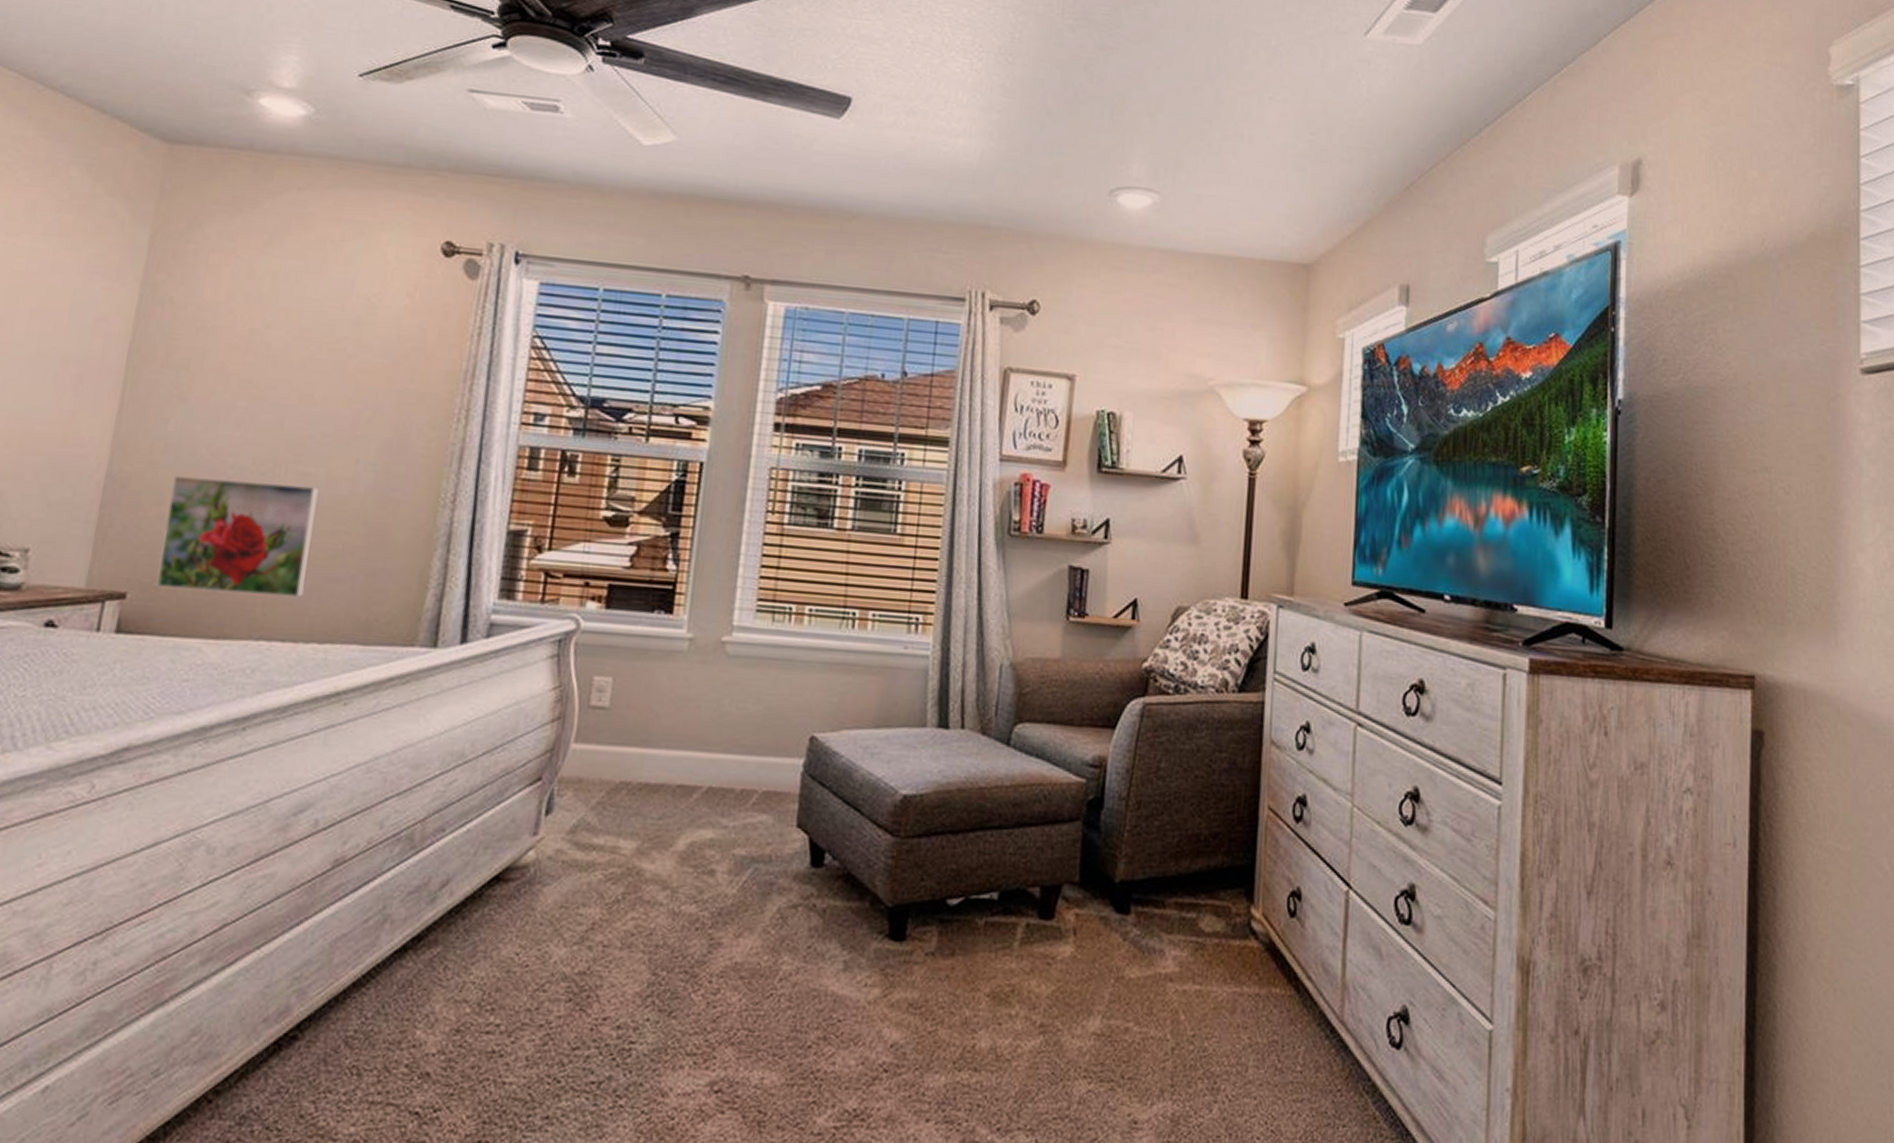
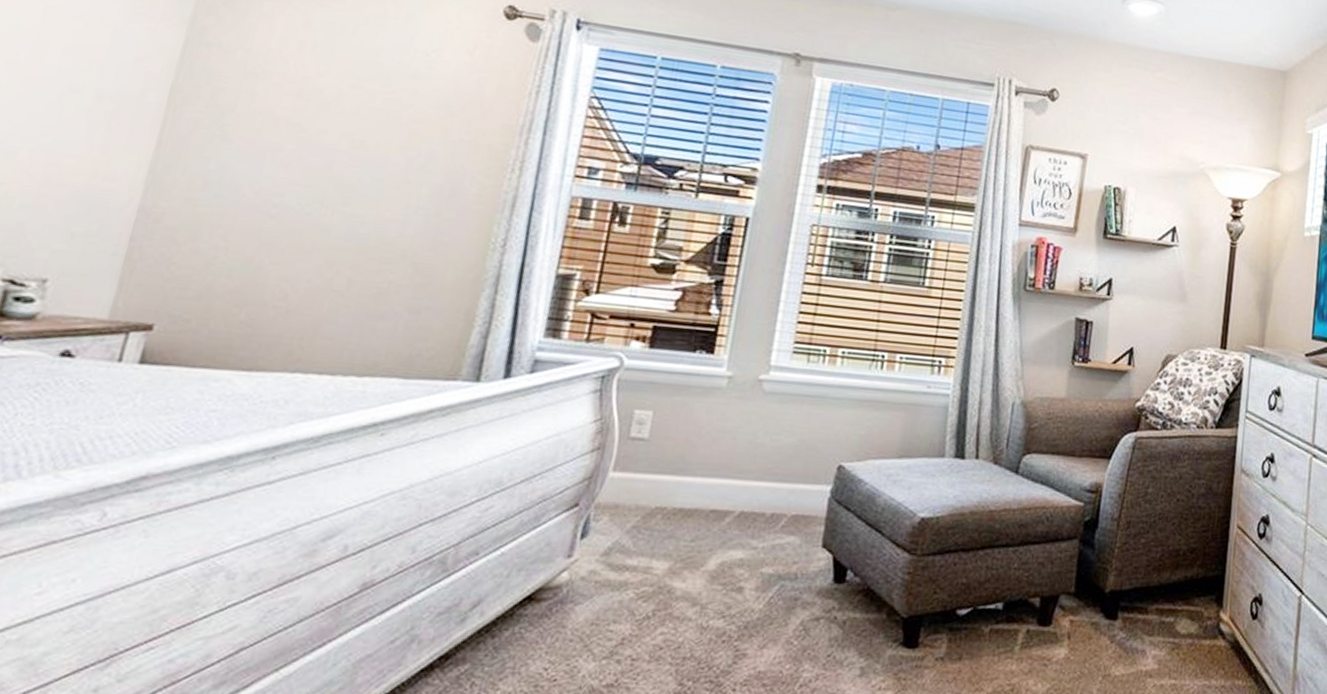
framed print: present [155,476,319,597] -> none [186,213,366,332]

